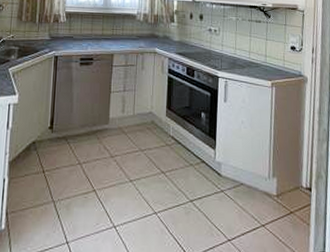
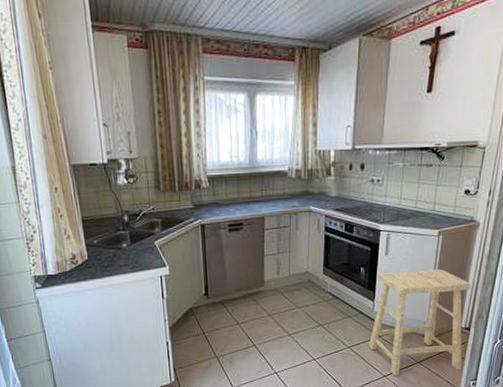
stool: none [211,119,308,241] -> present [368,269,471,376]

